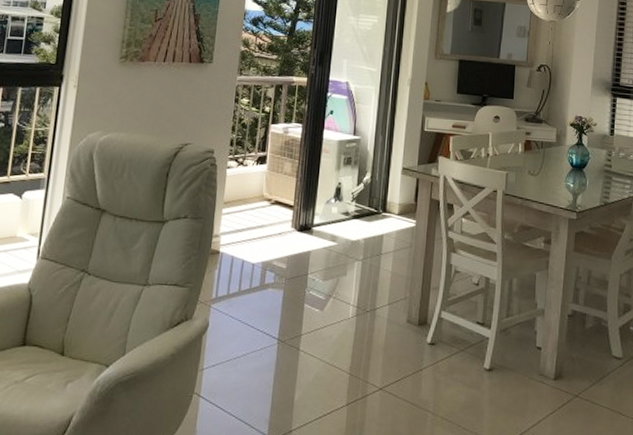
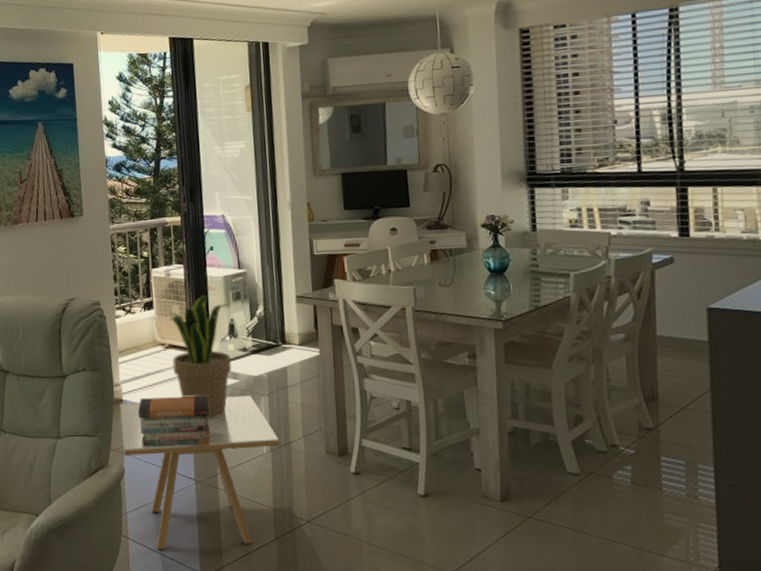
side table: none [211,255,366,410] -> present [120,396,280,550]
book stack: none [231,252,305,306] -> present [138,396,211,447]
potted plant: none [275,155,339,279] -> present [169,294,232,420]

